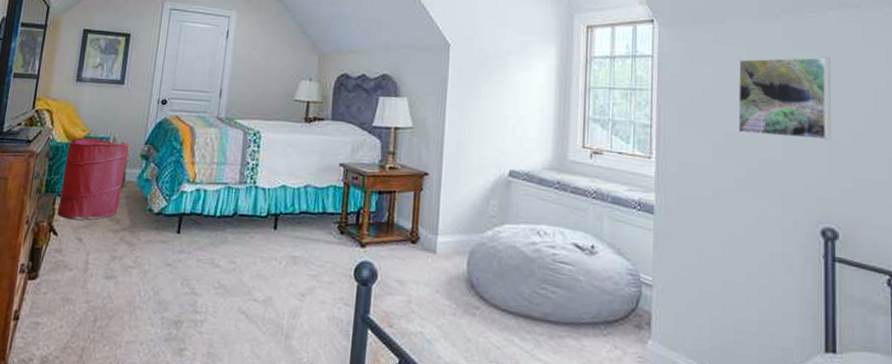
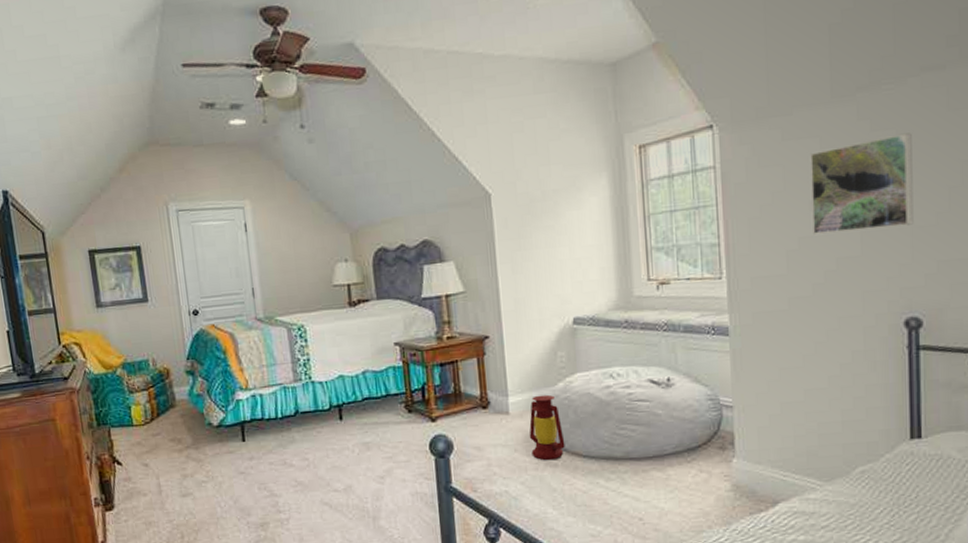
laundry hamper: present [57,138,129,220] -> none [107,362,177,448]
lantern: none [452,239,486,309] -> present [529,394,565,461]

